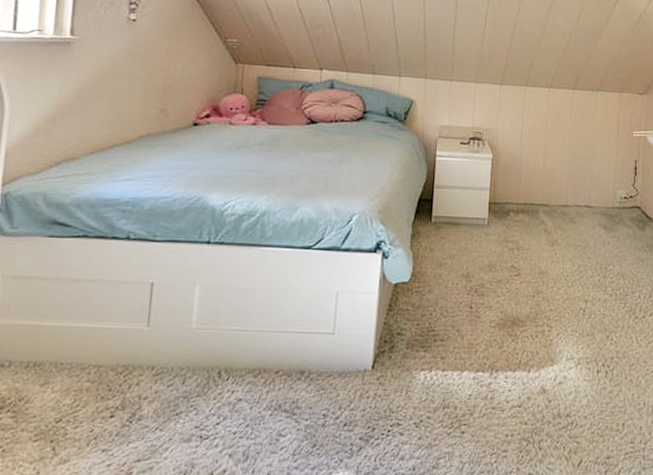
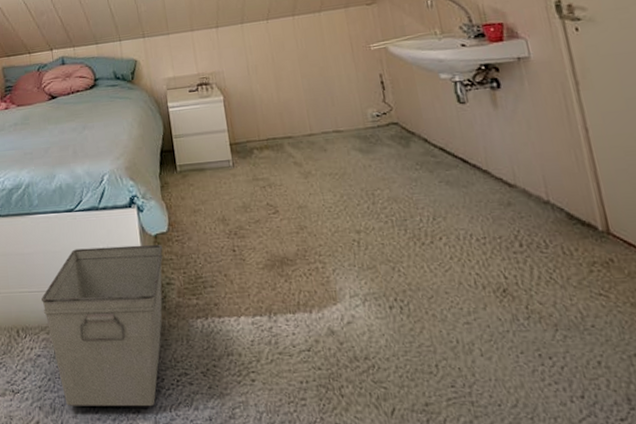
storage bin: none [255,289,401,455] -> present [41,244,163,406]

